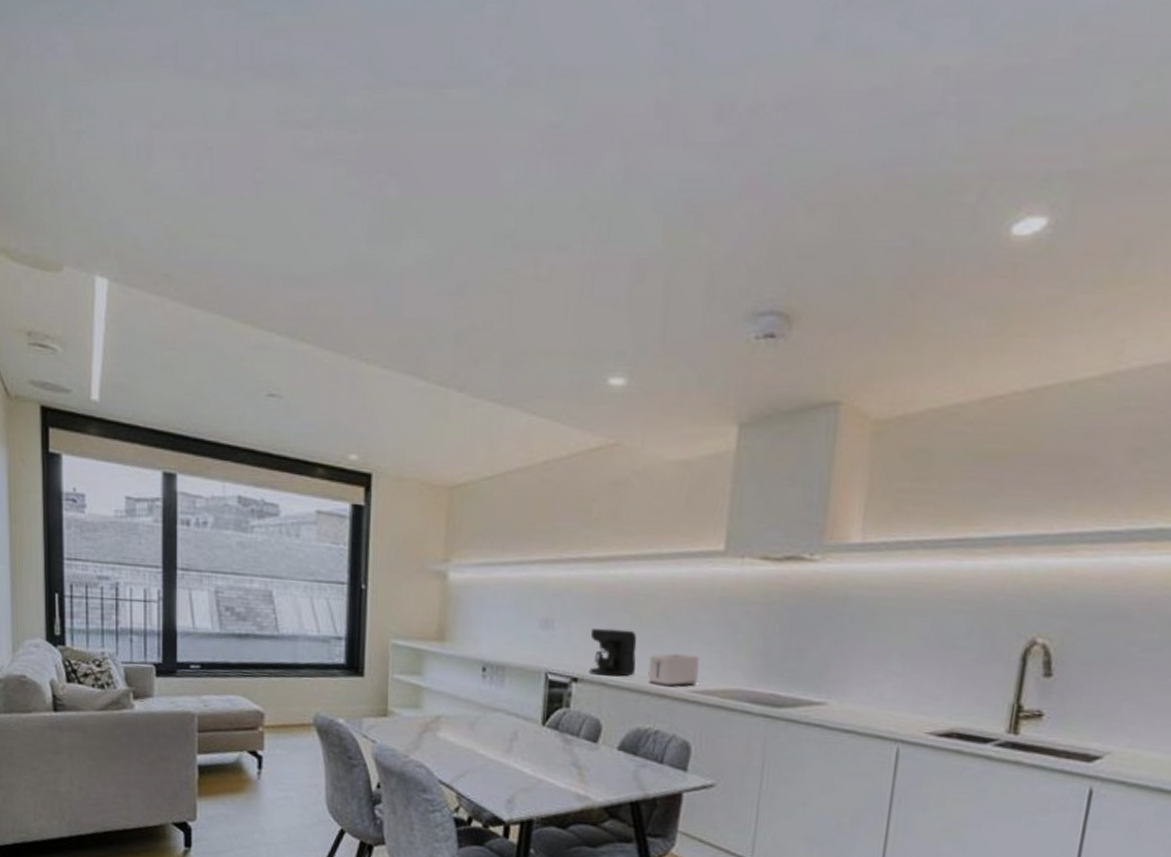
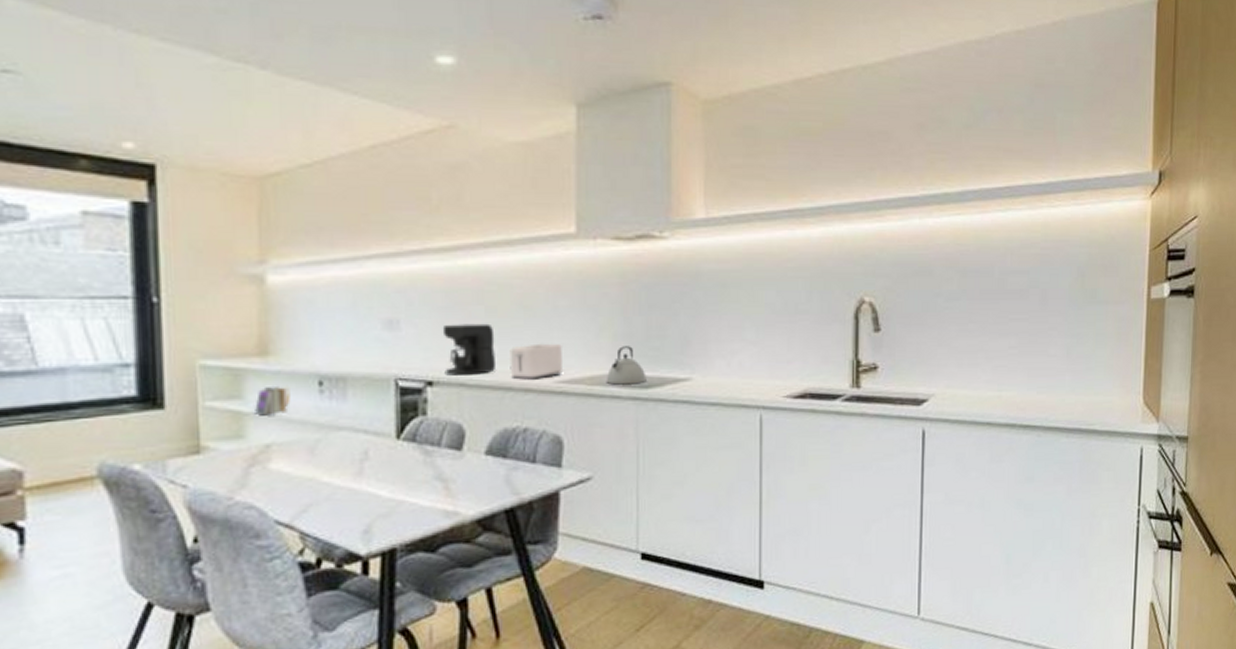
books: none [431,667,458,692] -> present [255,385,289,416]
kettle: none [738,664,780,703] -> present [606,346,647,385]

